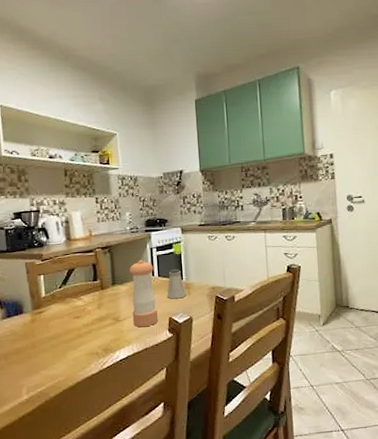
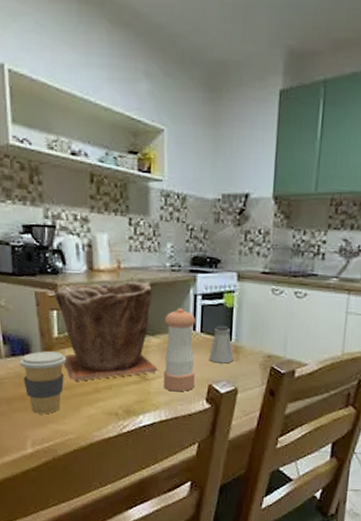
coffee cup: none [14,308,54,364] -> present [19,351,67,414]
plant pot: none [40,243,129,331] -> present [53,280,159,382]

